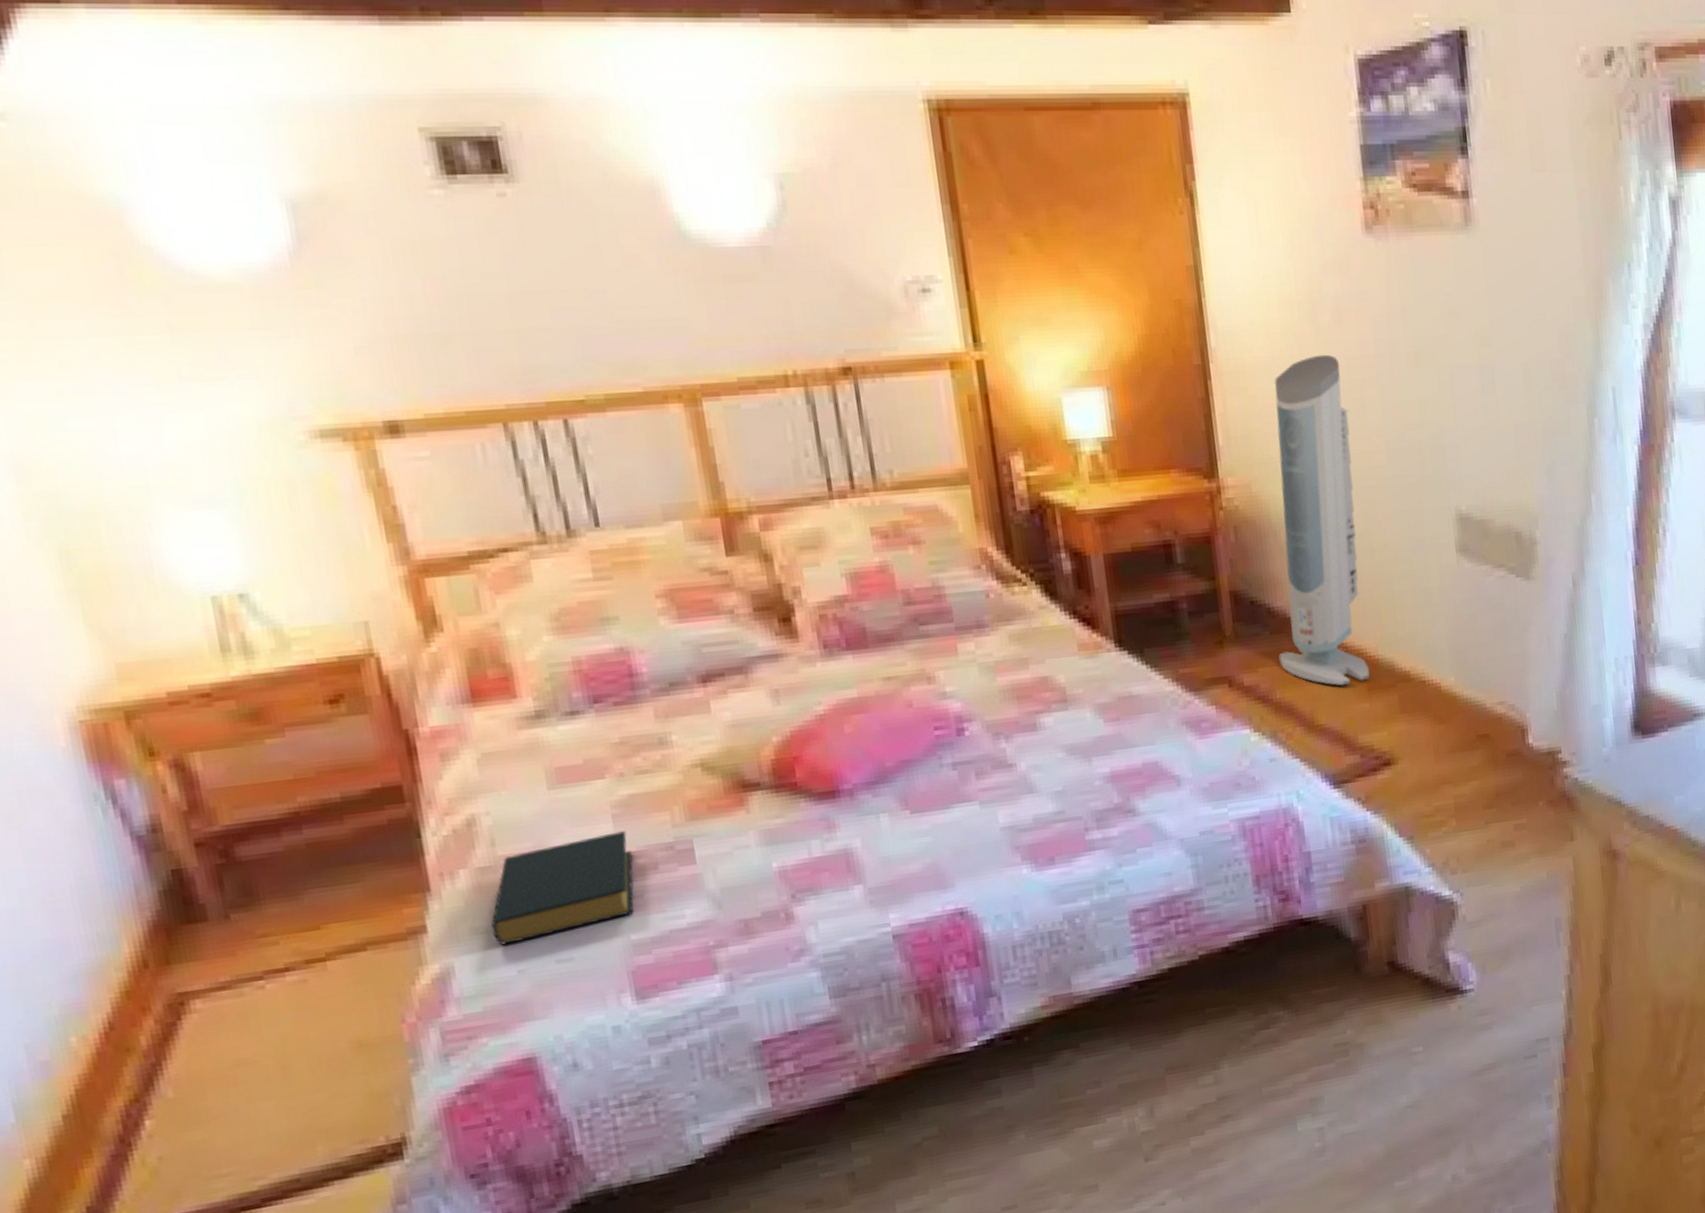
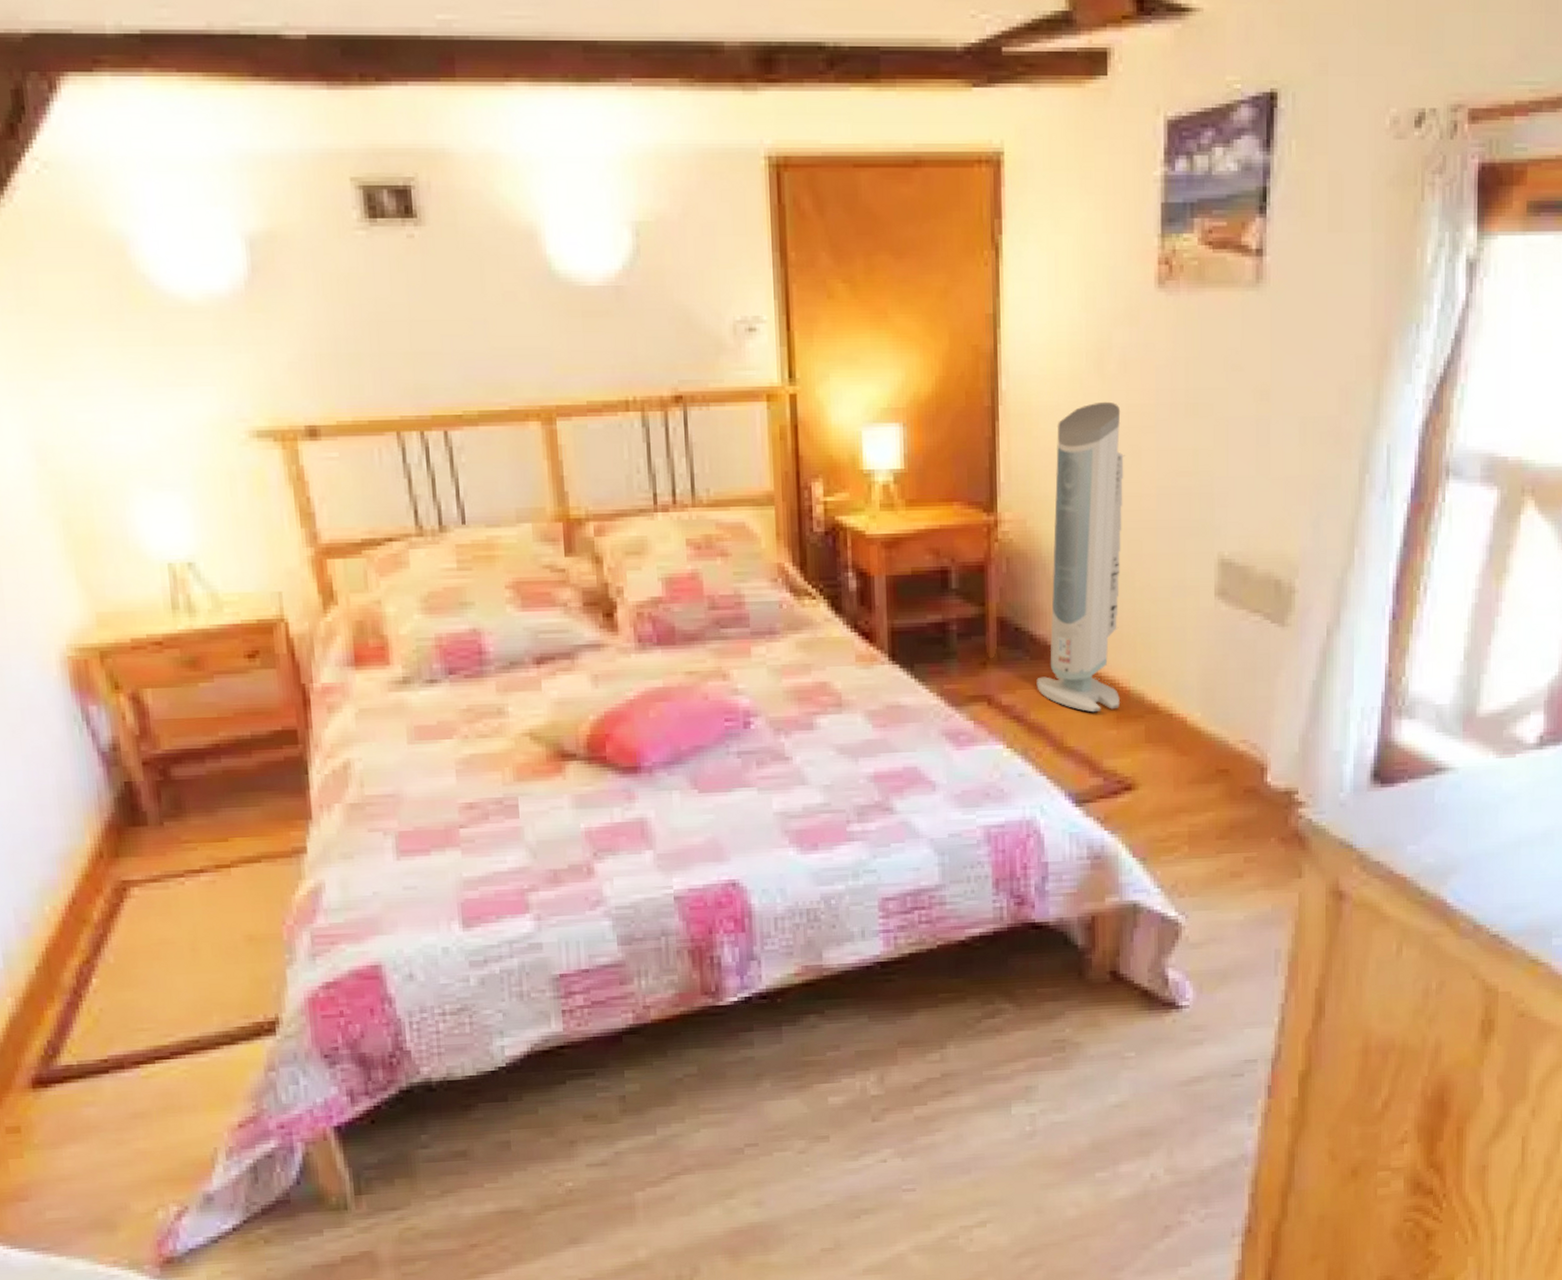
hardback book: present [491,831,634,946] -> none [355,784,469,870]

